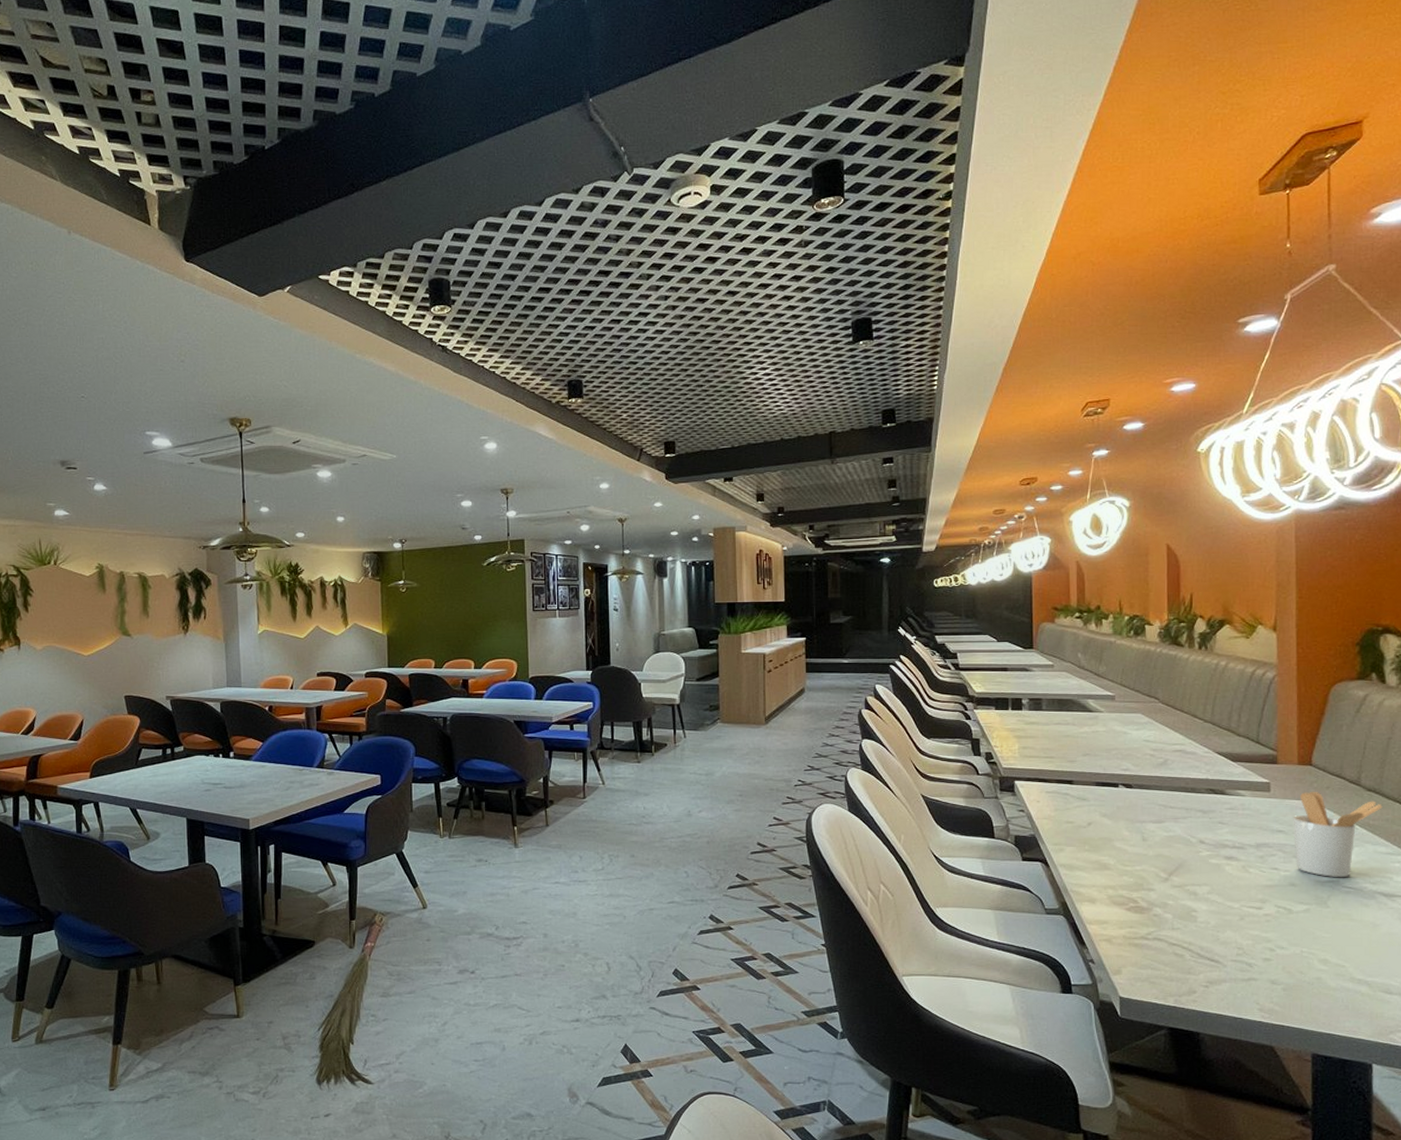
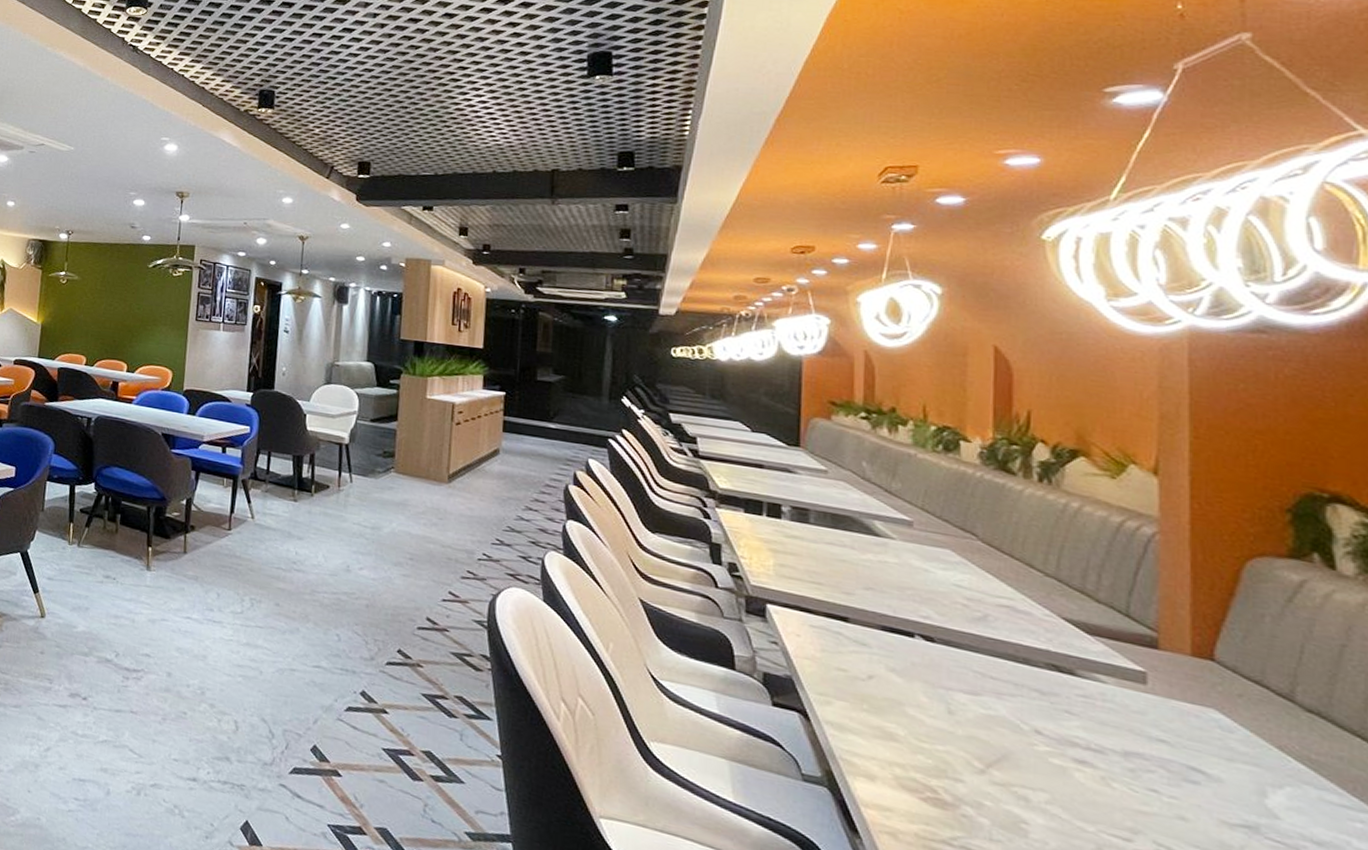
utensil holder: present [1293,791,1383,878] -> none [1183,694,1333,827]

